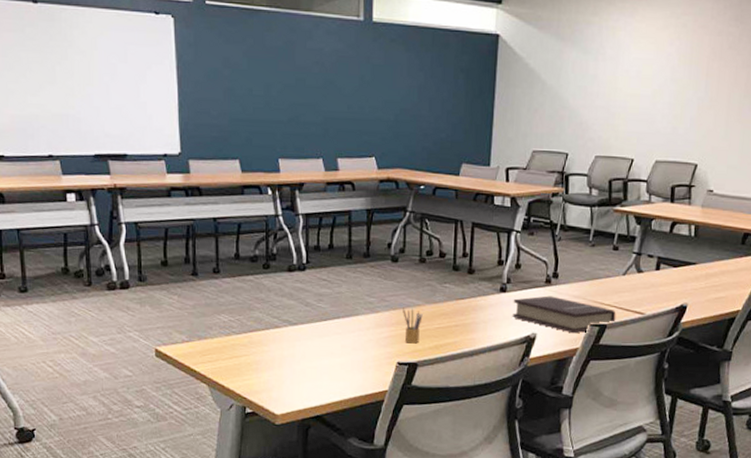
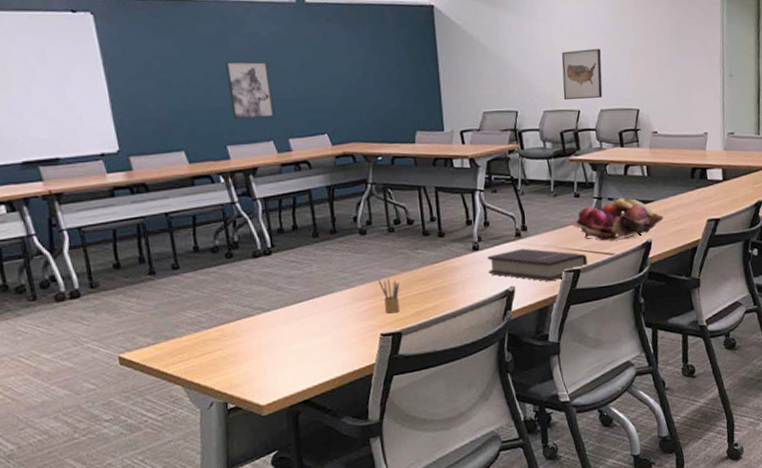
wall art: none [288,75,328,135] -> present [226,61,275,119]
fruit basket: none [606,256,704,300] -> present [572,198,663,241]
wall art: none [618,94,667,148] -> present [561,48,603,101]

